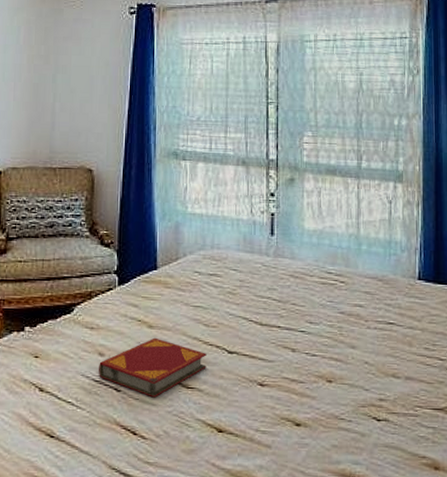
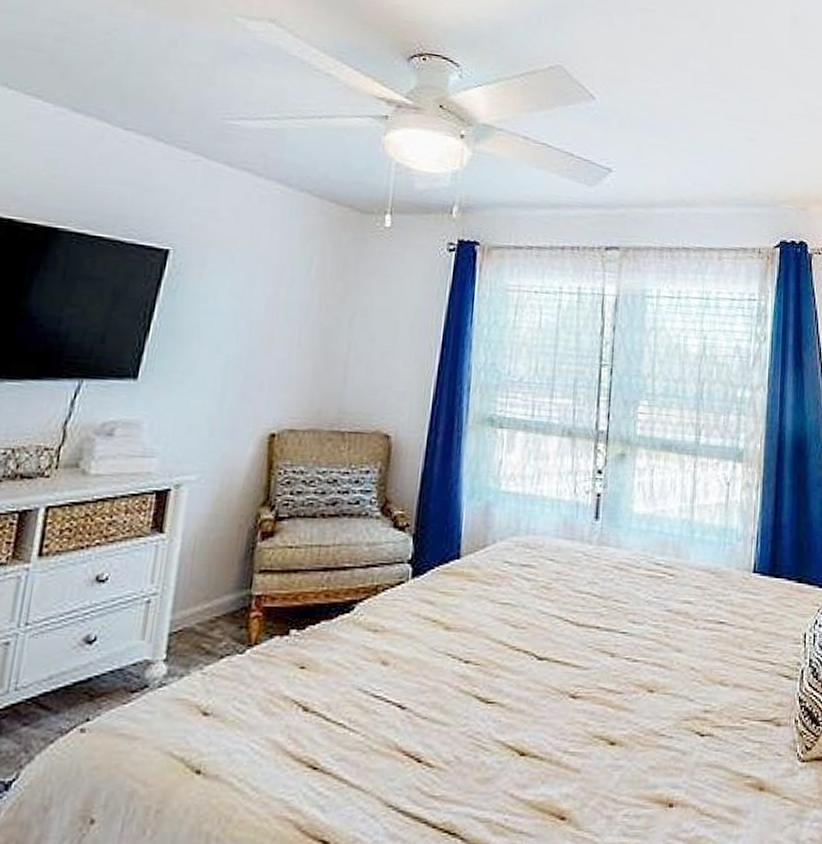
hardback book: present [99,337,207,398] -> none [380,641,512,716]

